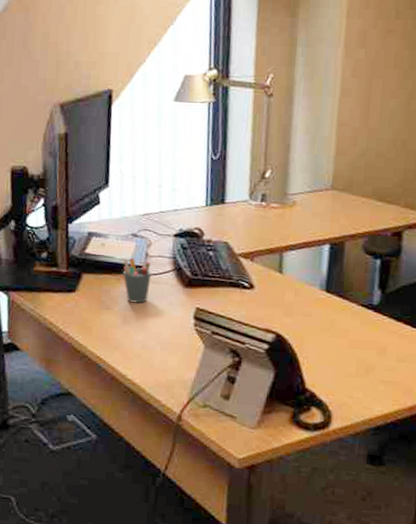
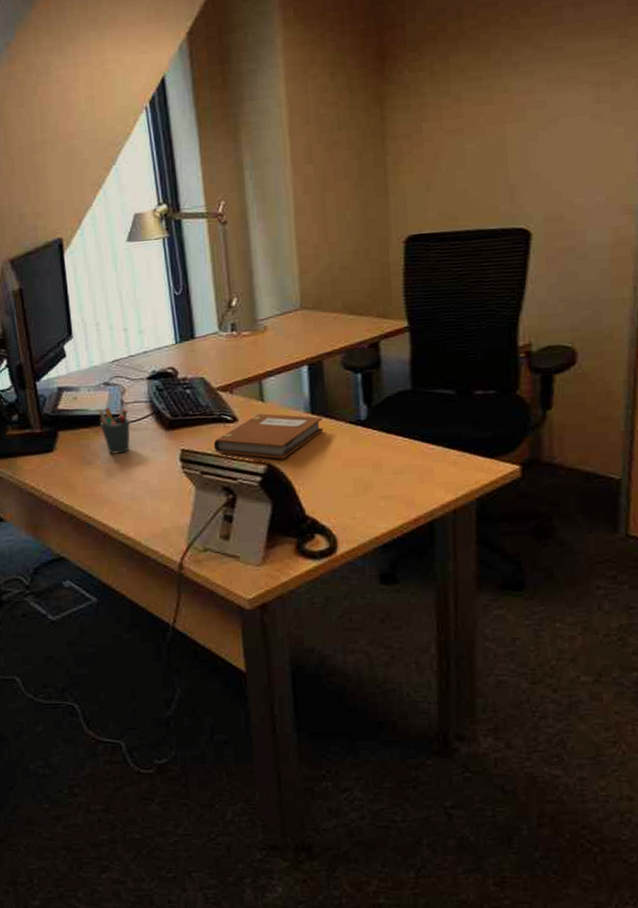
notebook: none [227,285,337,331] -> present [213,413,324,459]

